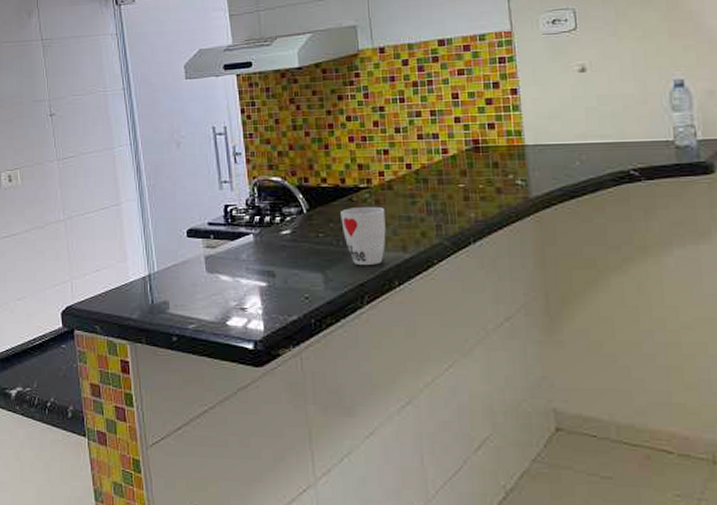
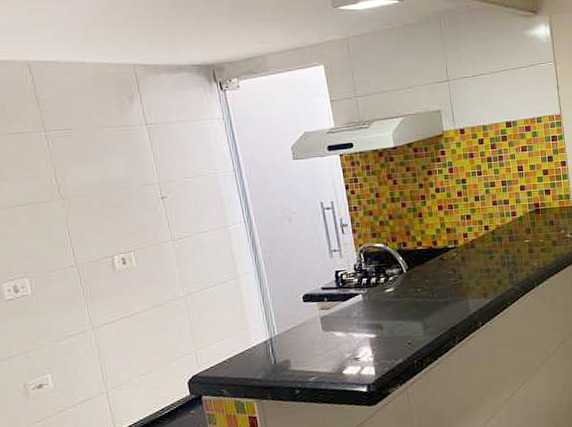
cup: present [340,206,386,265] -> none [434,262,471,312]

